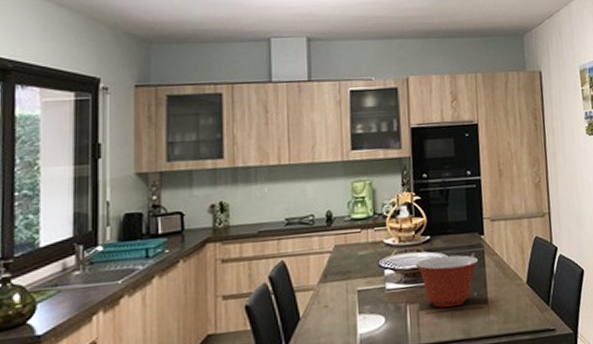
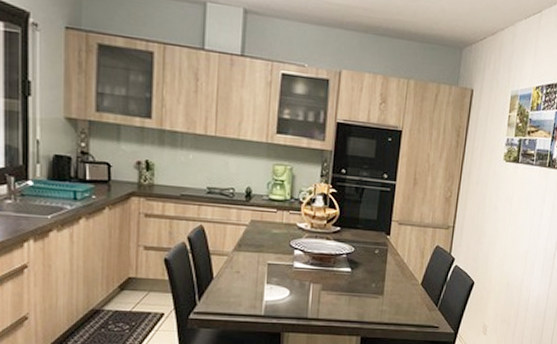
mixing bowl: present [415,255,479,308] -> none [323,246,382,293]

